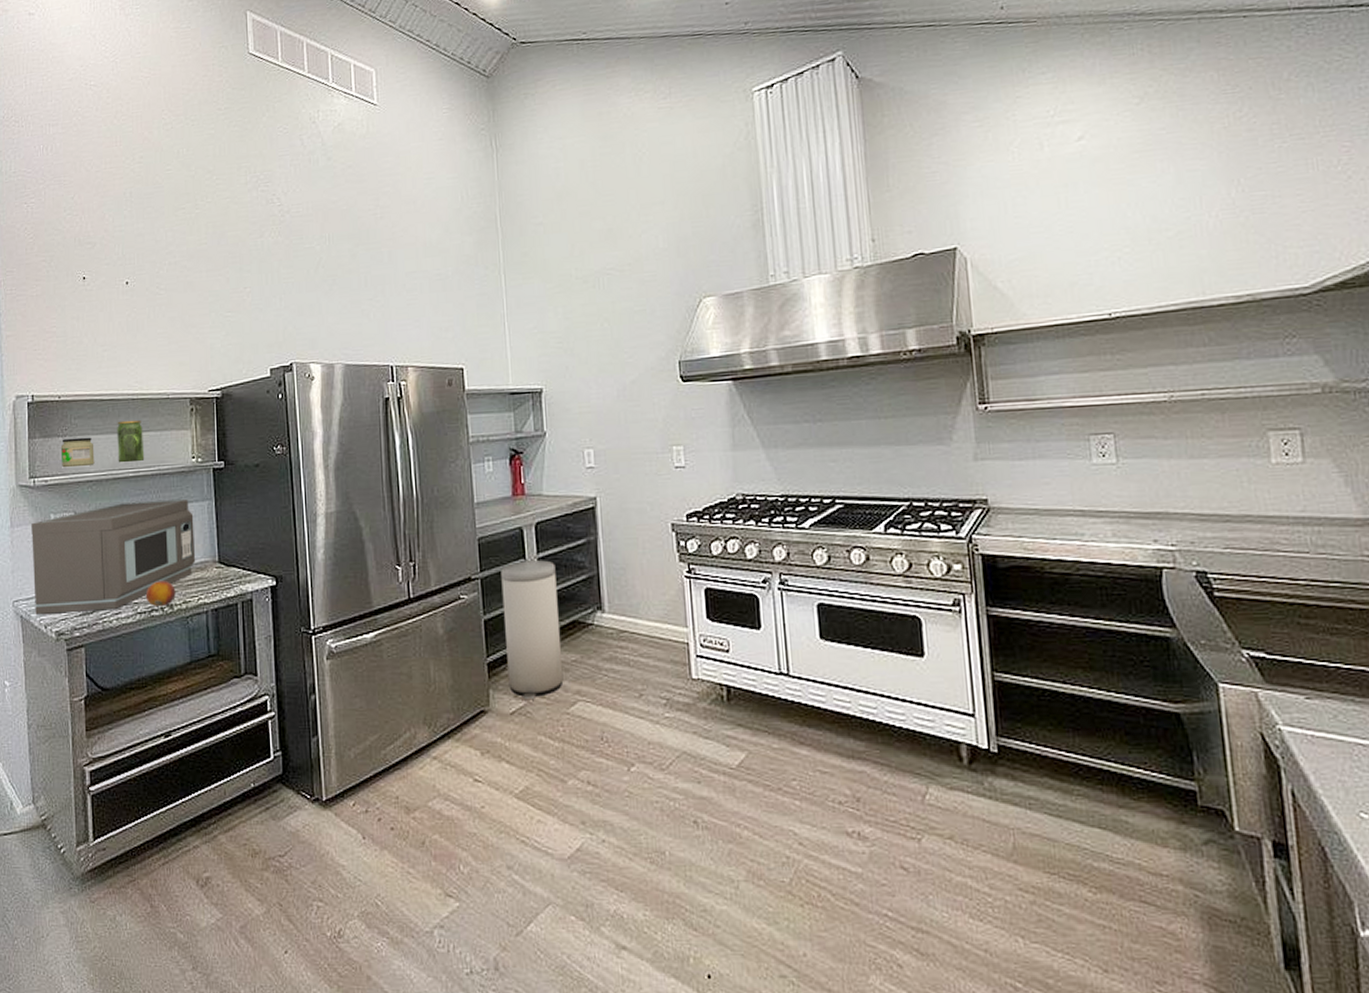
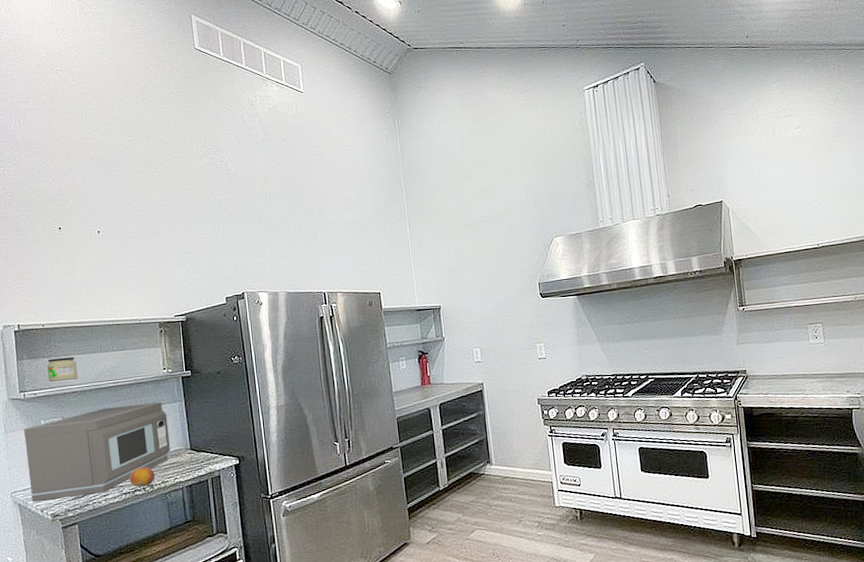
jar: present [117,420,145,463] -> none [96,341,122,377]
pedal bin: present [501,560,564,700] -> none [415,430,465,533]

